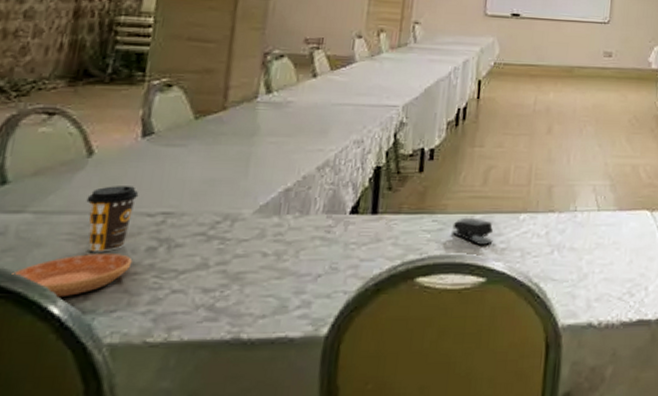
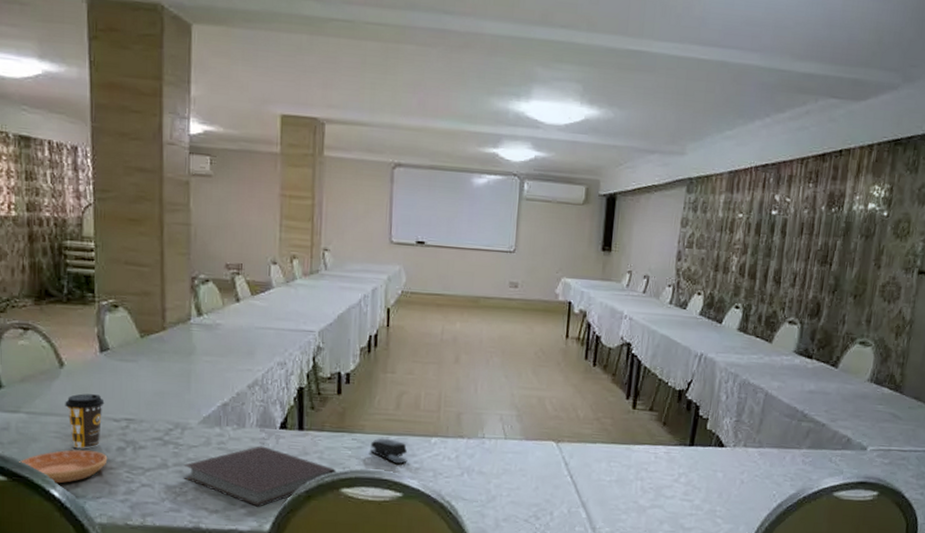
notebook: none [226,235,412,307] -> present [183,446,336,507]

